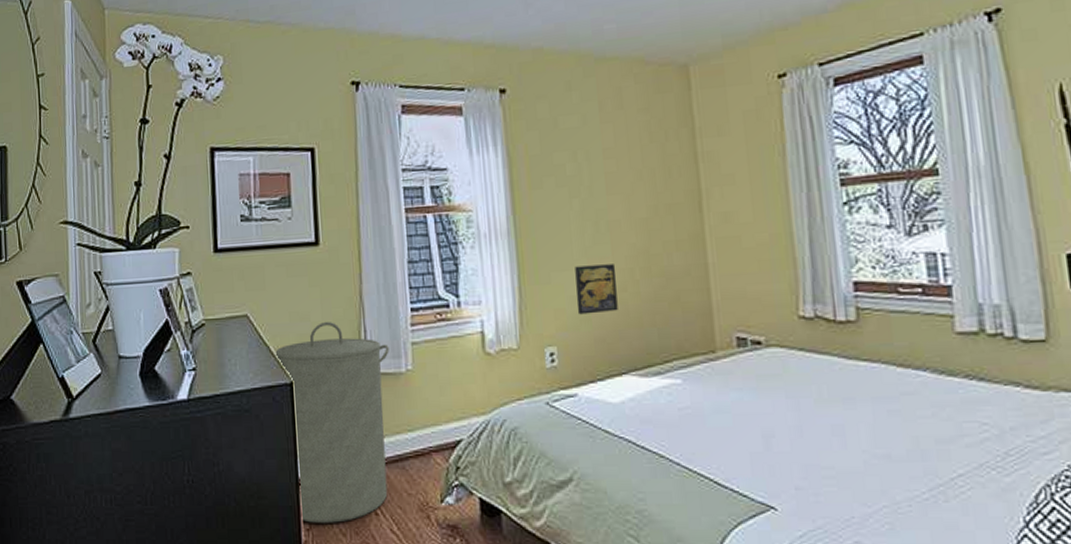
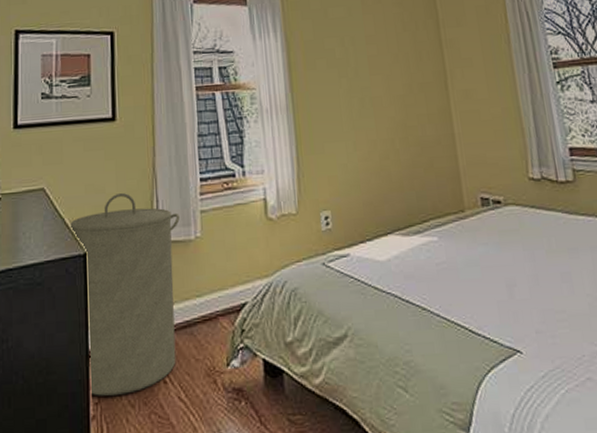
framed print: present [575,264,618,315] -> none [345,135,382,181]

